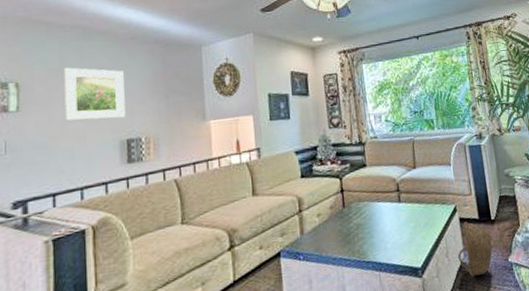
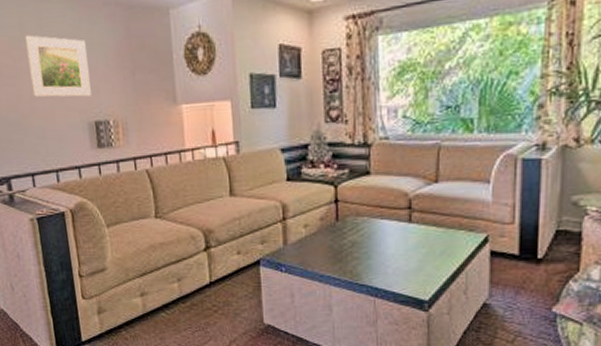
woven basket: present [457,221,493,277] -> none [479,256,533,322]

